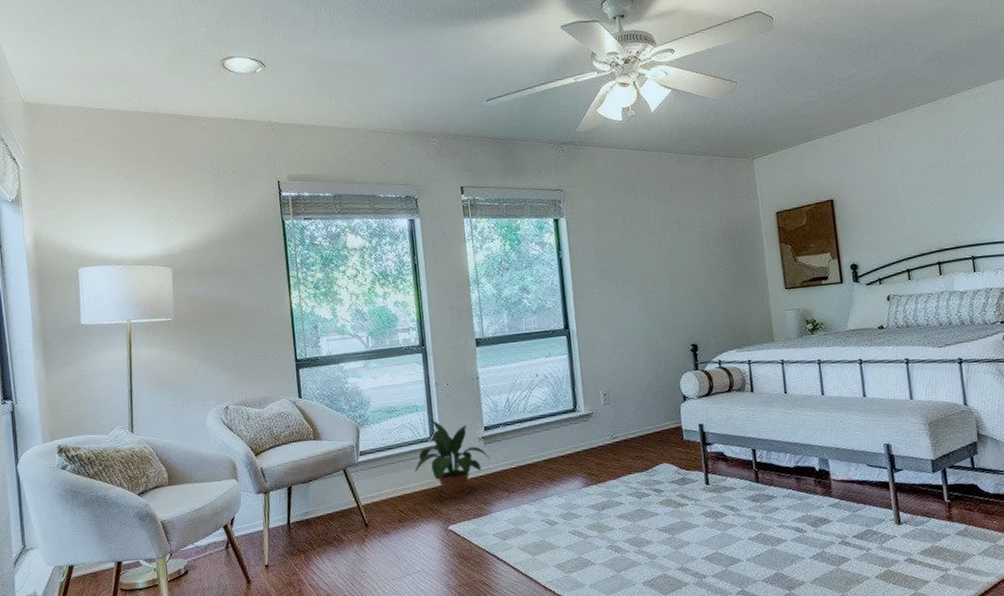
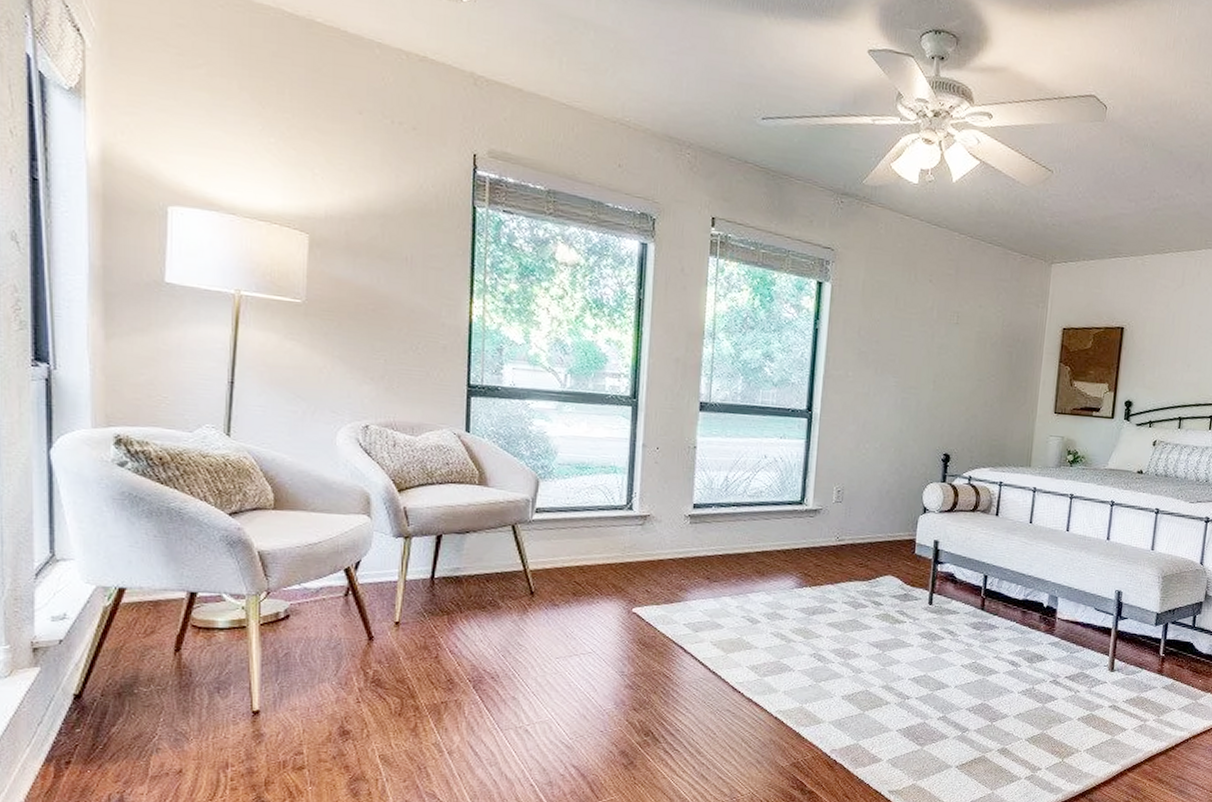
potted plant: present [415,420,490,499] -> none [602,486,694,578]

